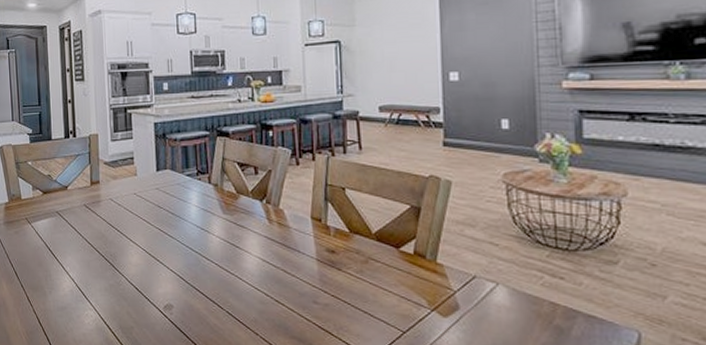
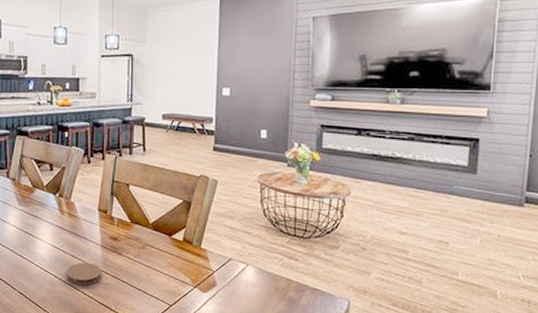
coaster: none [278,279,319,306] -> present [66,262,101,286]

